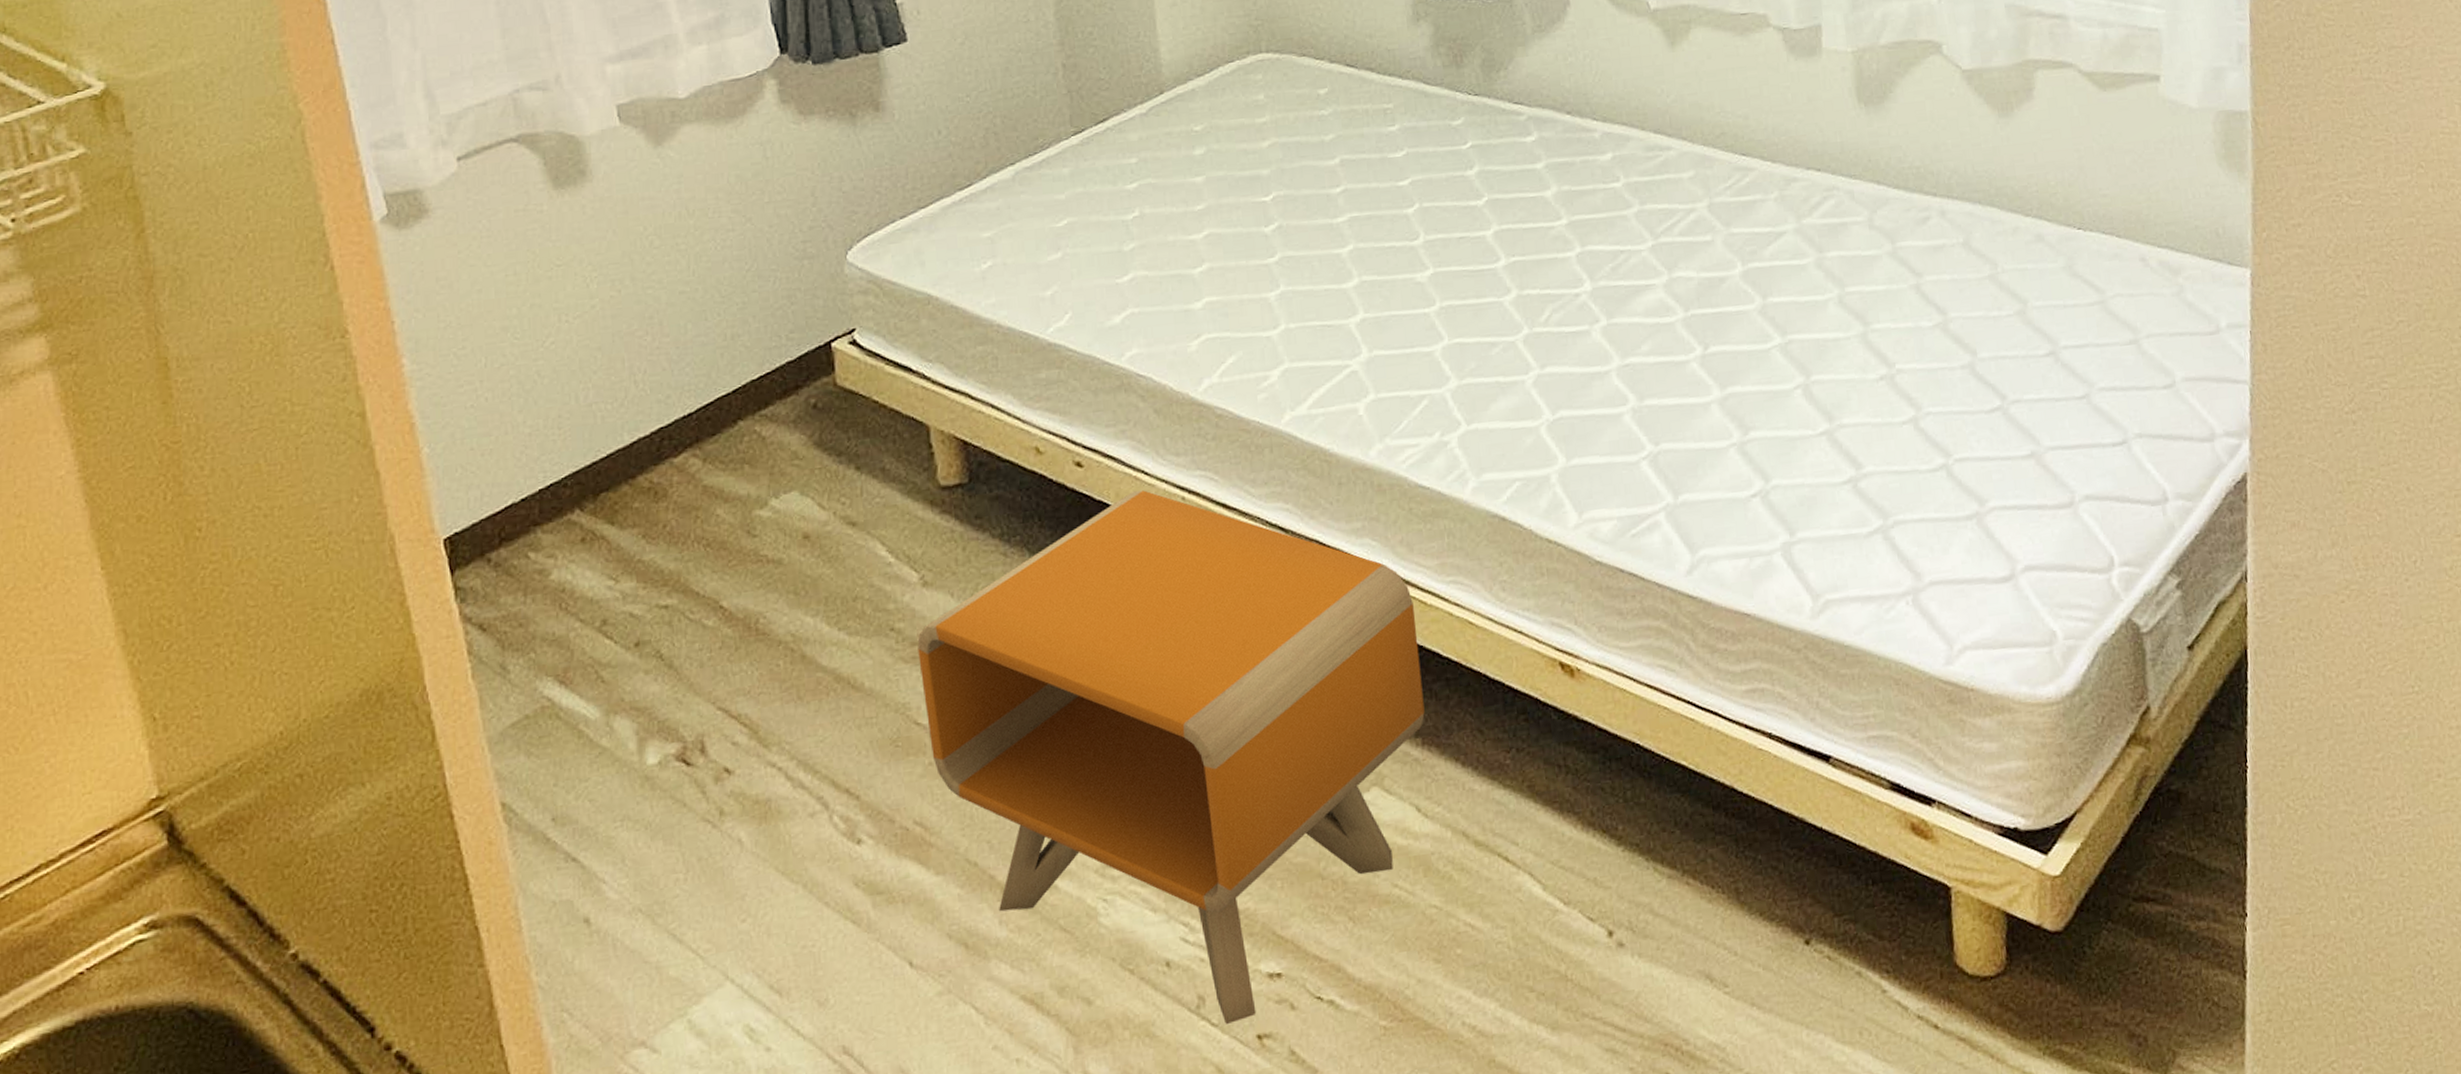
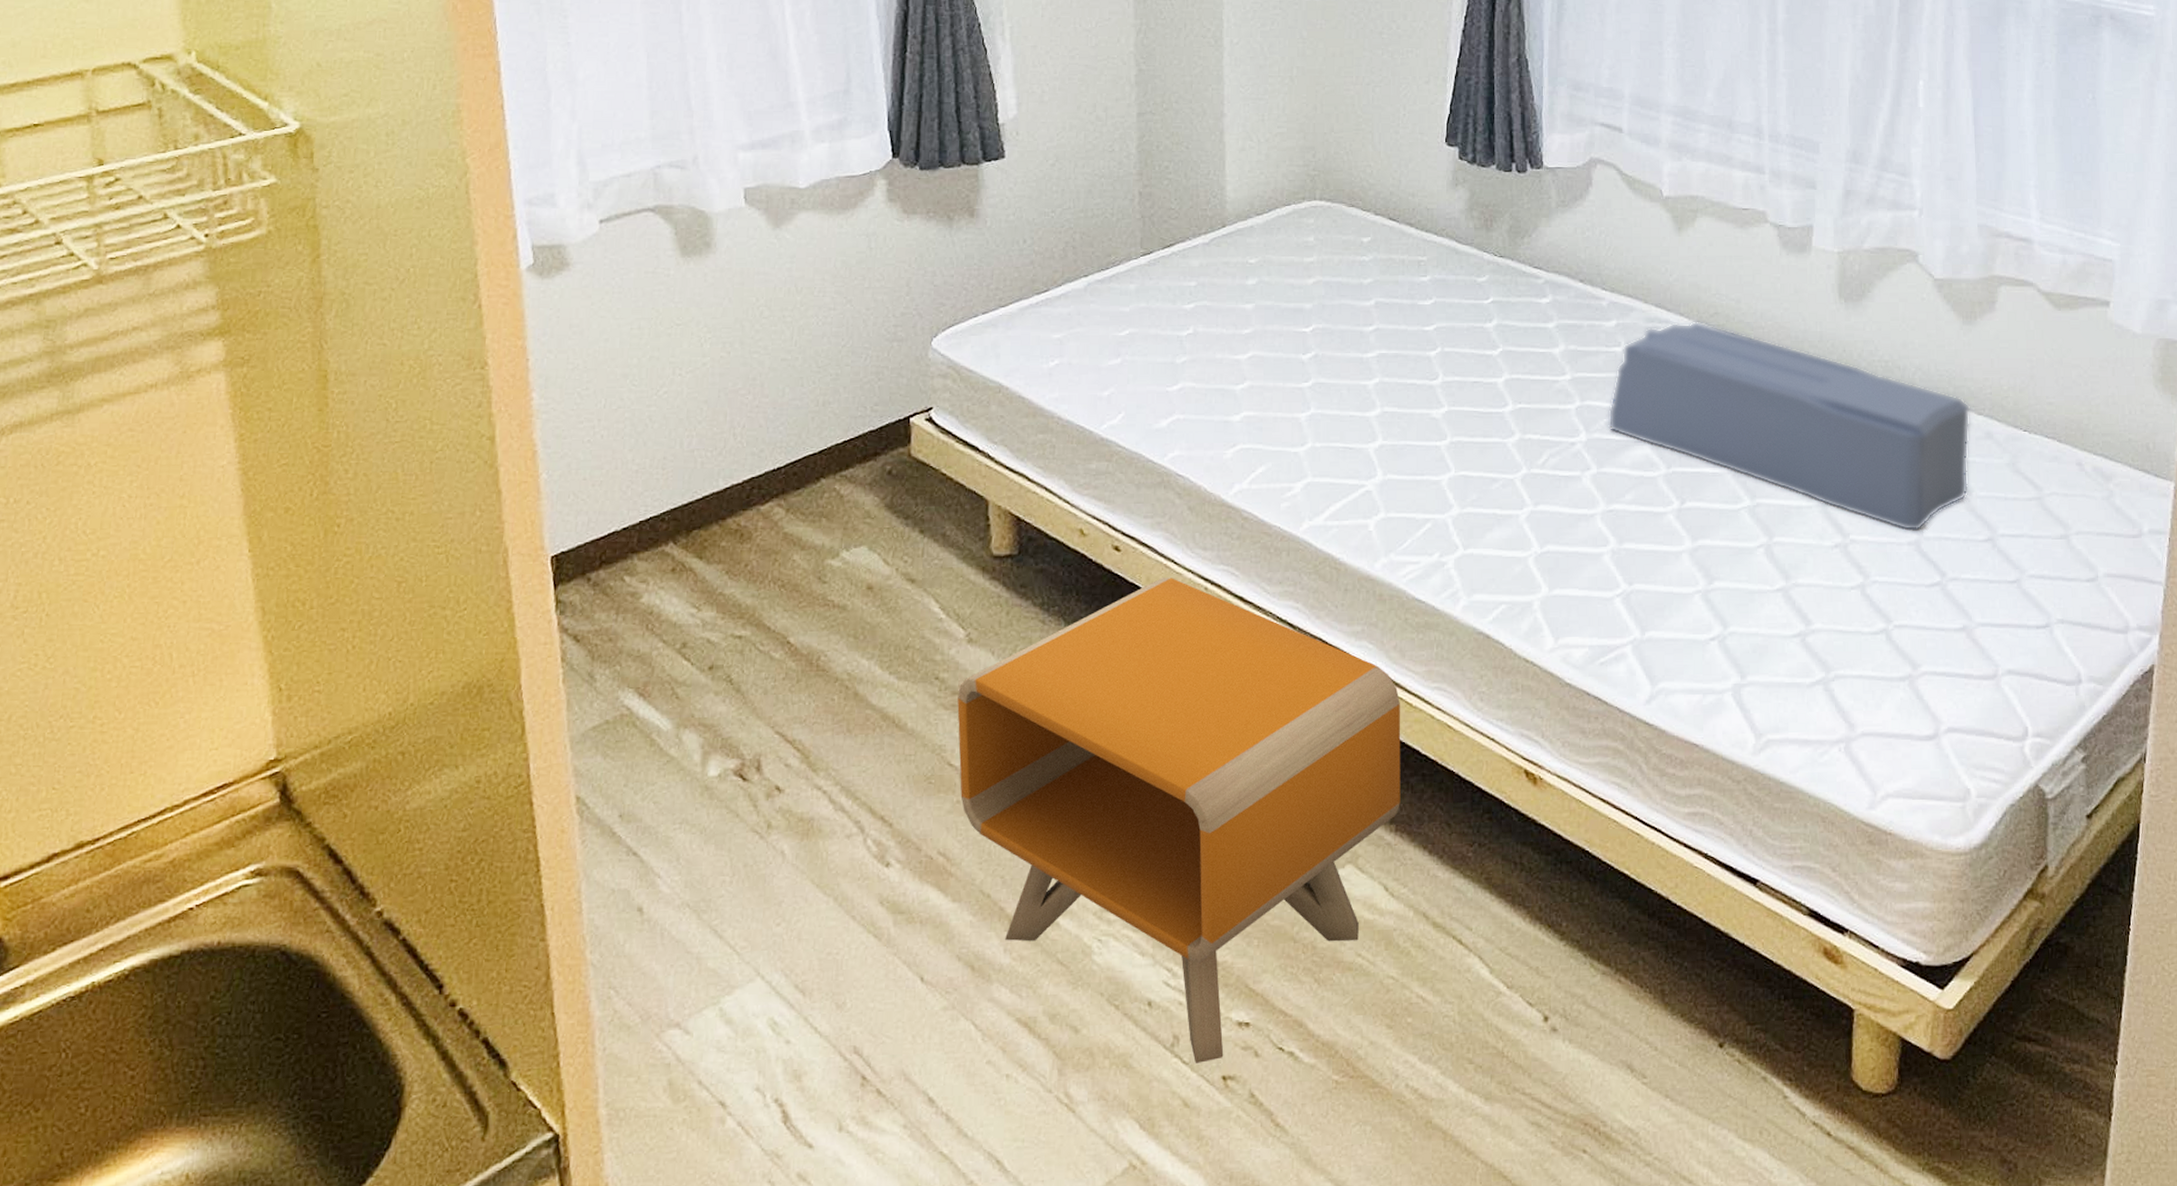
cushion: none [1613,144,2023,354] -> present [1608,321,1971,532]

